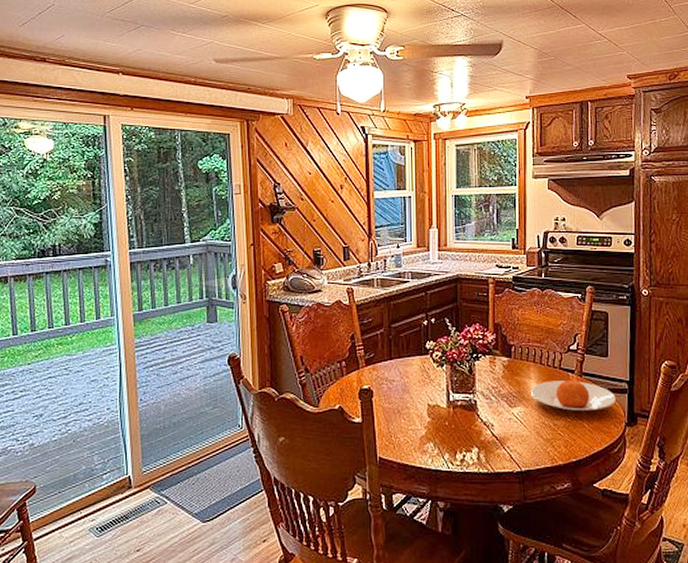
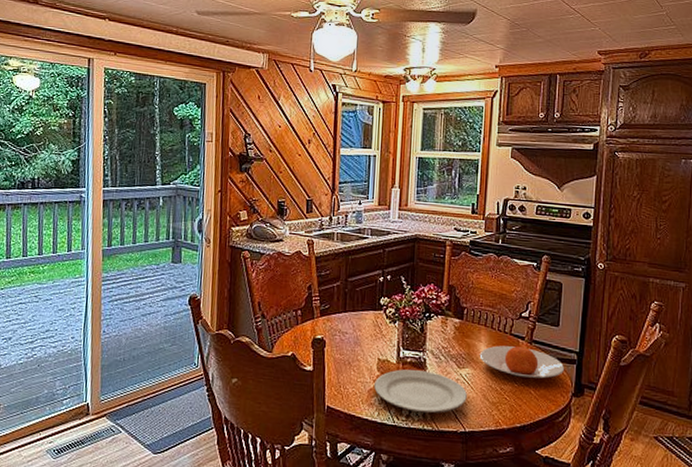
plate: none [426,413,521,455] -> present [374,369,467,413]

